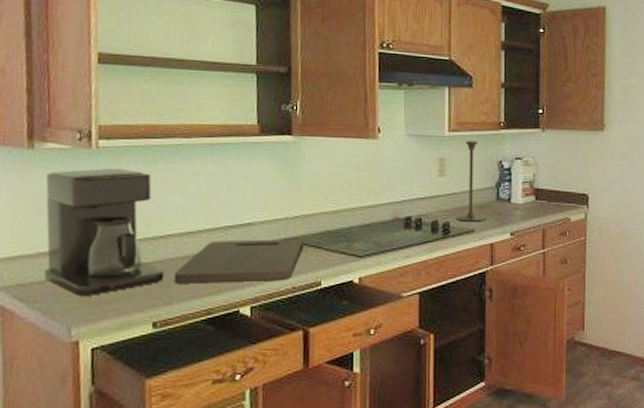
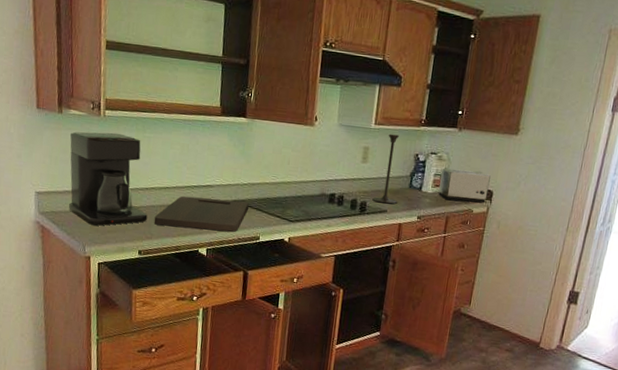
toaster: none [529,173,583,210] -> present [438,168,491,203]

